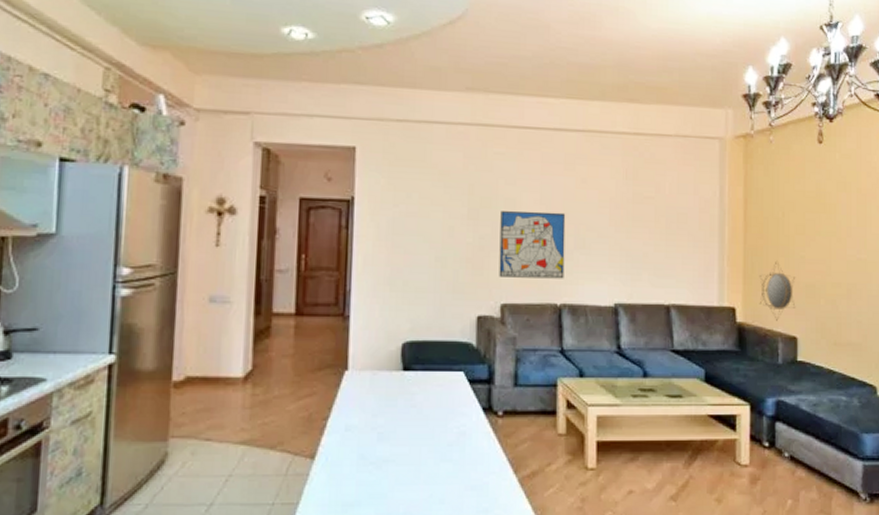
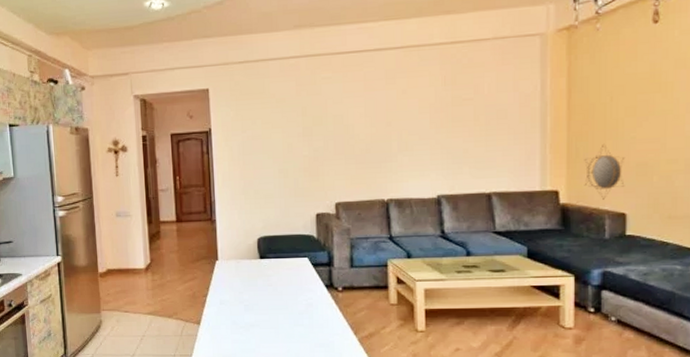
wall art: present [499,211,566,279] -> none [331,122,390,181]

